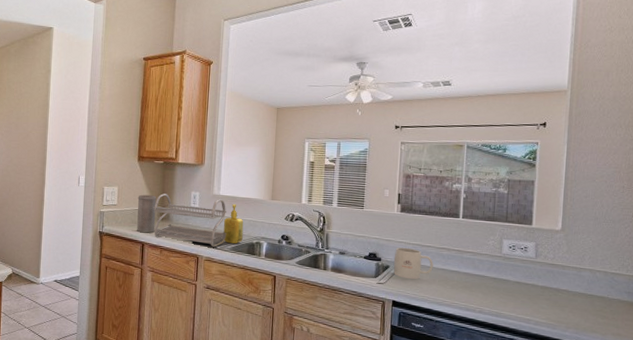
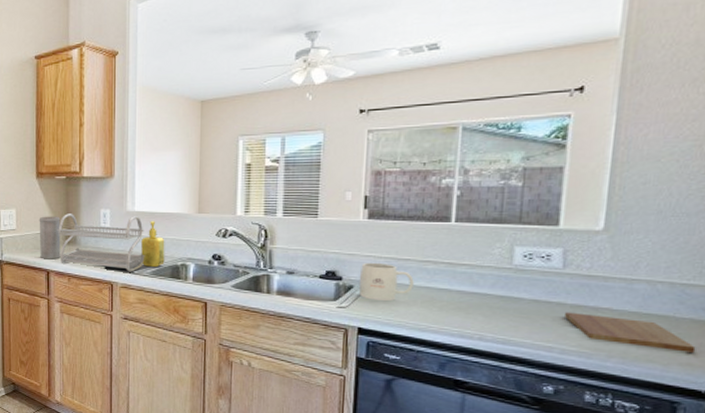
cutting board: none [538,292,622,325] -> present [565,312,696,353]

